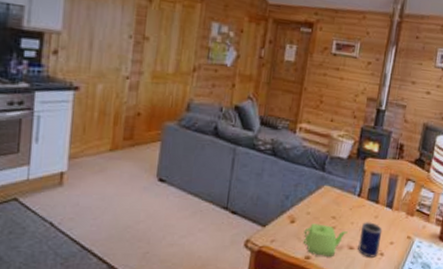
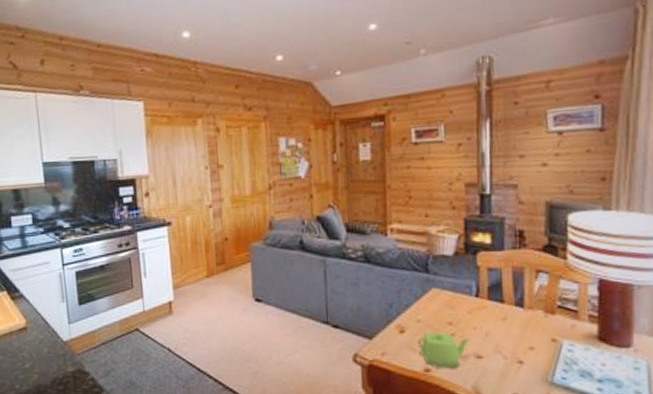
mug: present [358,222,383,258] -> none [487,325,516,367]

